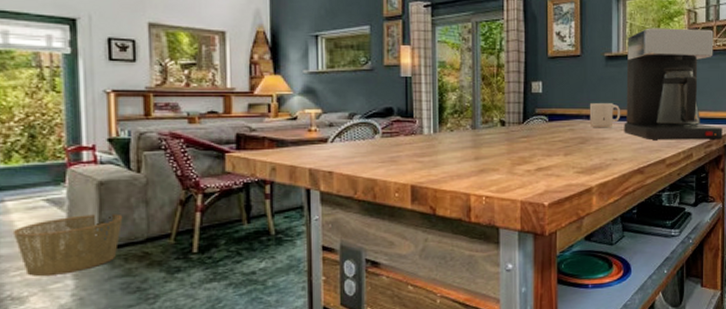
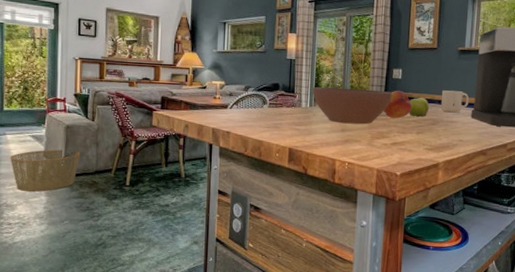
bowl: none [435,107,533,150] -> present [312,86,393,125]
fruit: none [524,106,558,140] -> present [384,90,413,119]
fruit: none [553,113,576,137] -> present [409,97,429,118]

